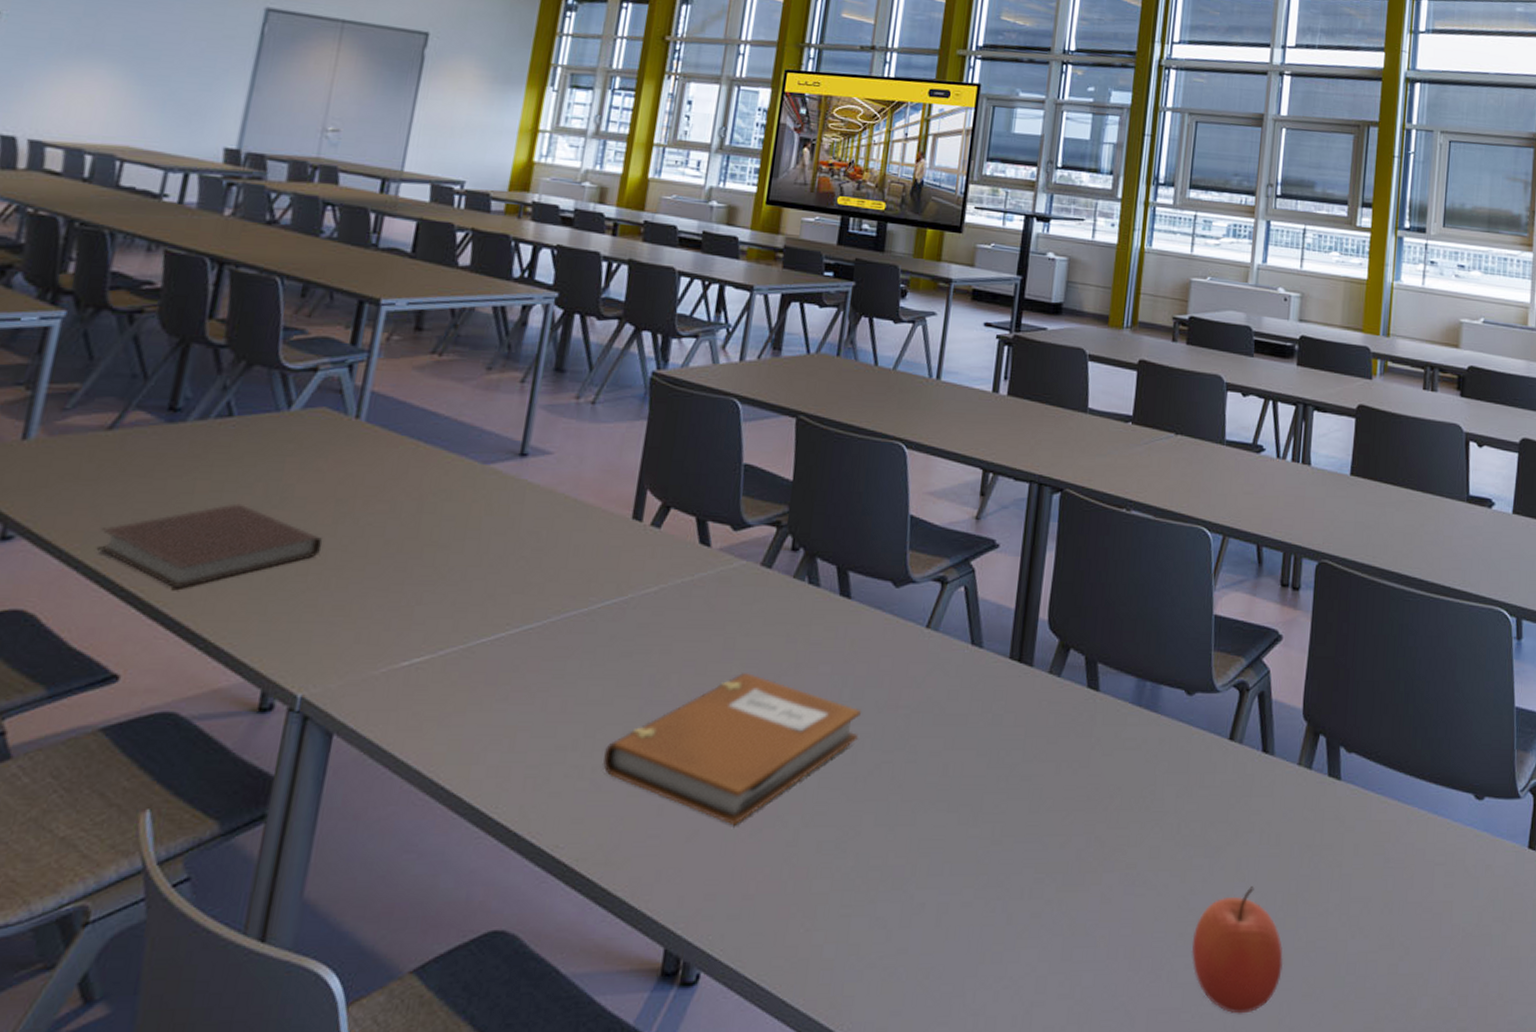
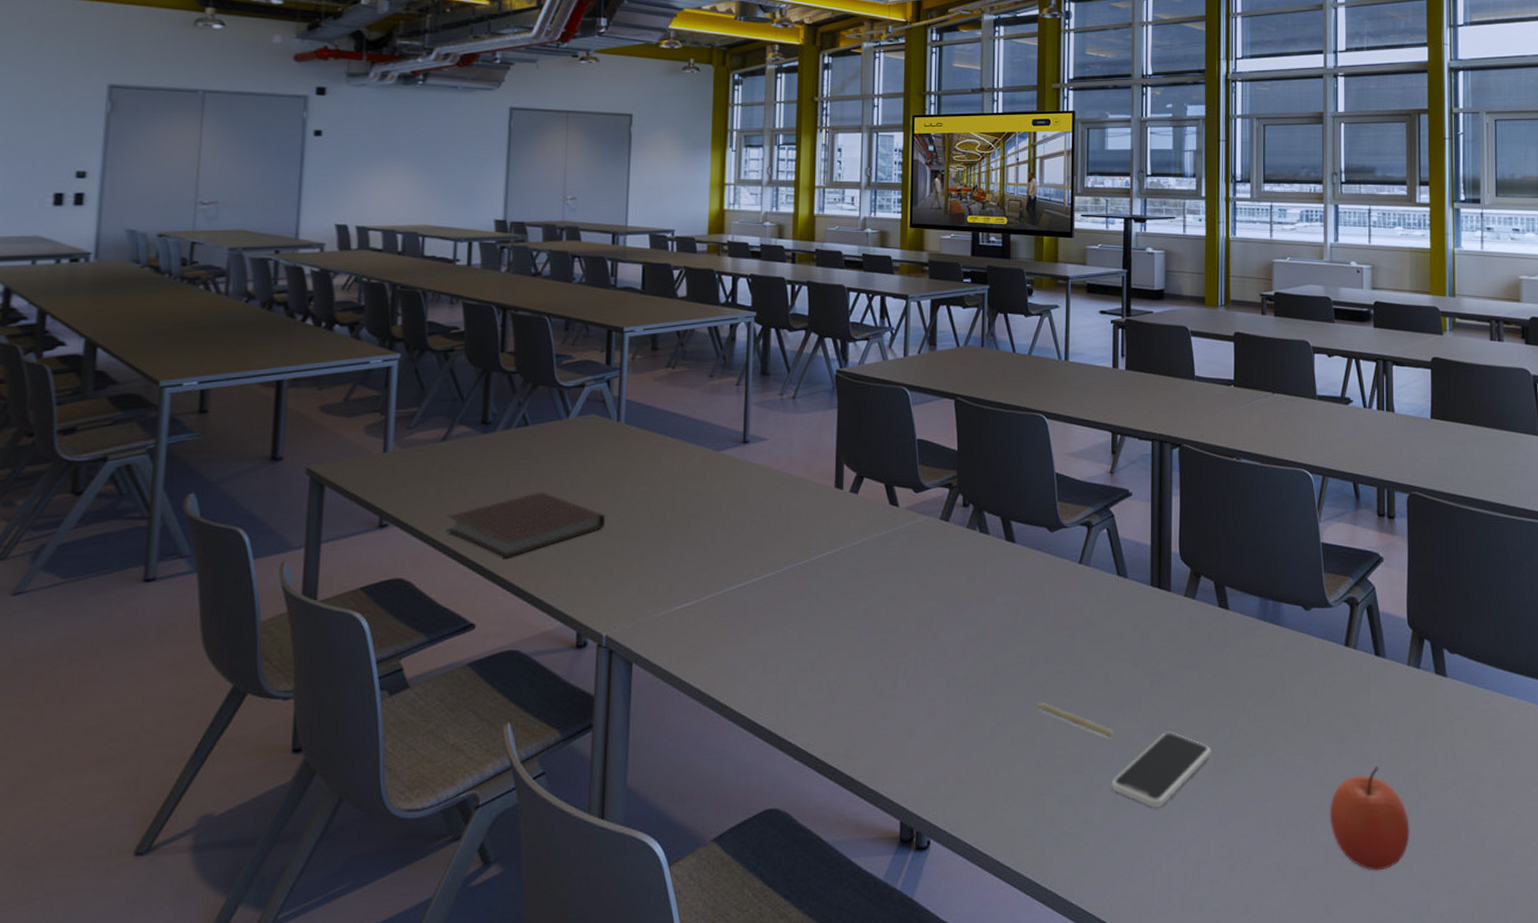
notebook: present [602,673,861,826] -> none [835,605,1033,726]
pencil: none [852,798,946,845] -> present [1034,702,1113,737]
smartphone: none [935,839,1061,934] -> present [1111,731,1211,808]

